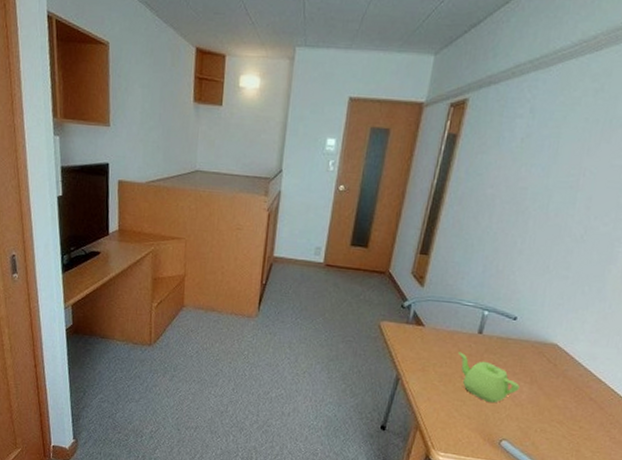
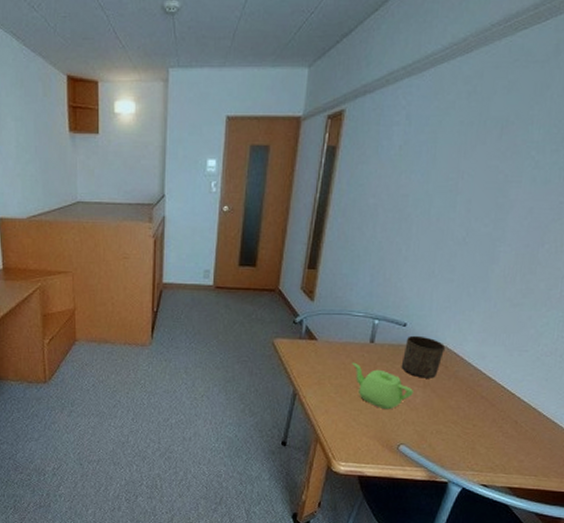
cup: none [508,329,556,375] -> present [401,335,446,378]

